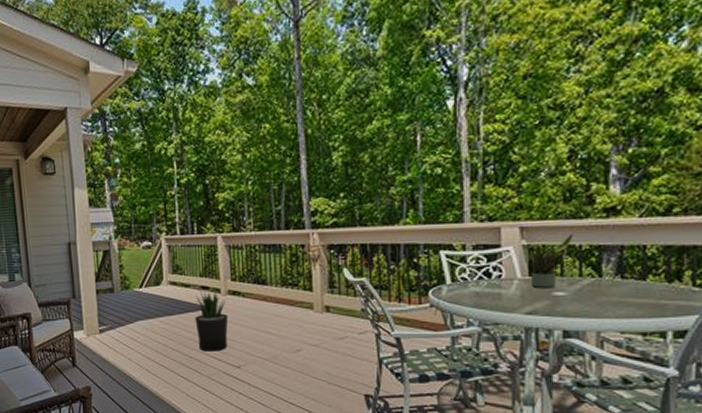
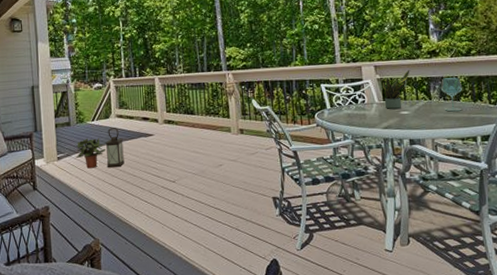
potted plant: none [120,308,157,345] -> present [75,138,107,169]
lantern: none [155,297,179,346] -> present [105,128,125,168]
planter: present [195,291,229,352] -> none [138,121,165,171]
wine glass: none [617,246,653,295] -> present [440,77,463,112]

